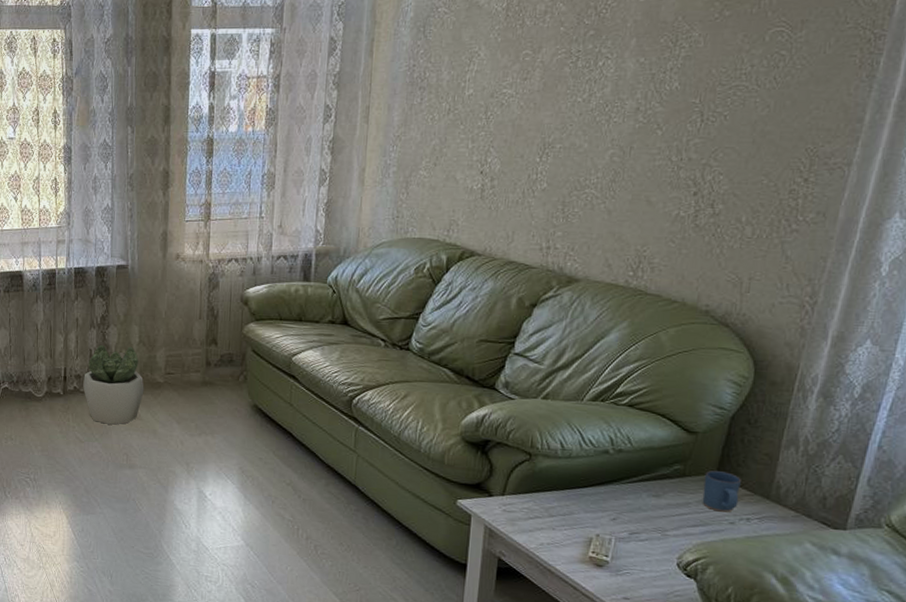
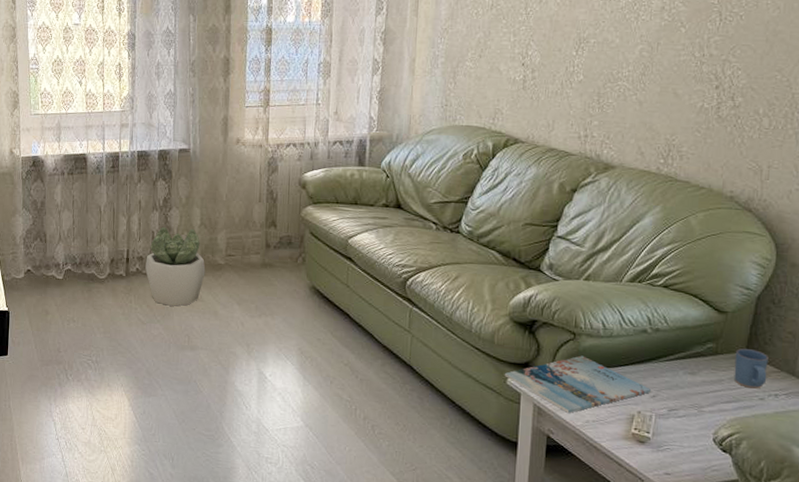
magazine: none [454,476,611,535] -> present [504,355,651,413]

